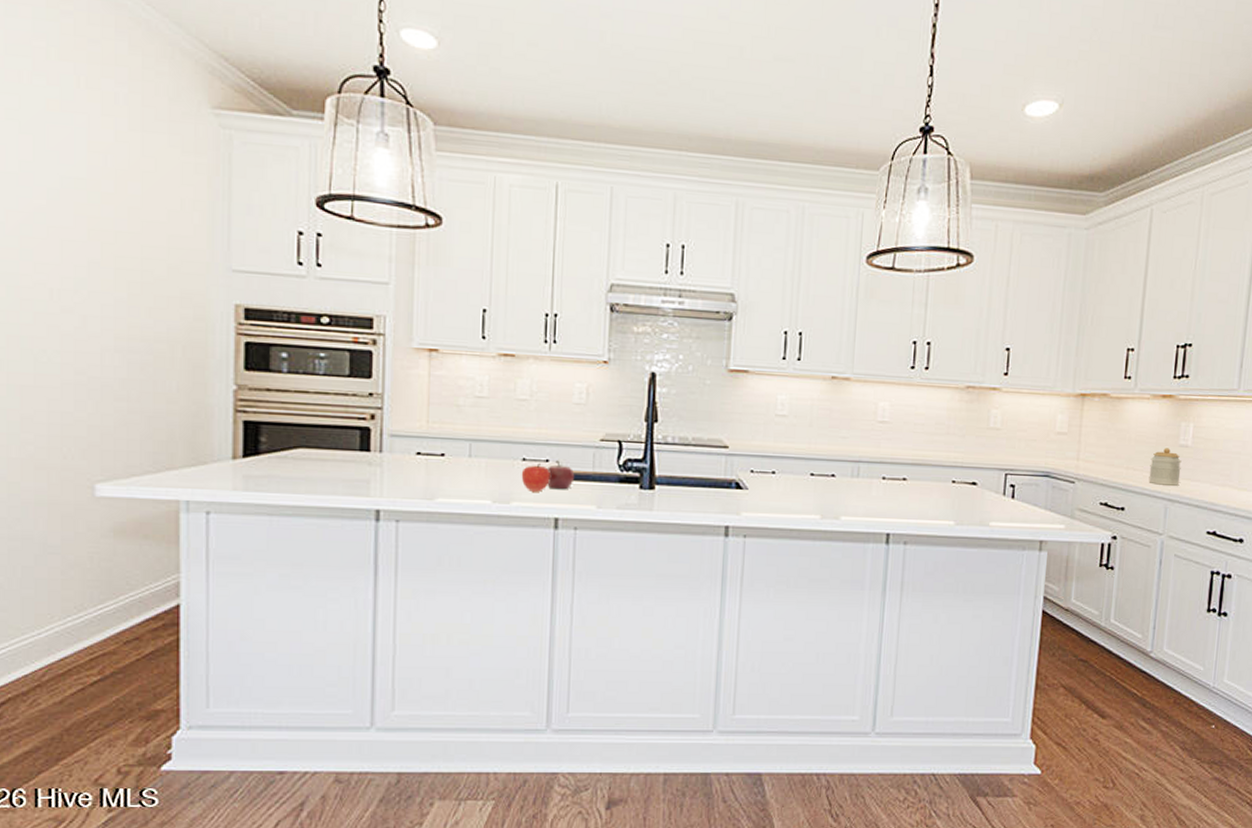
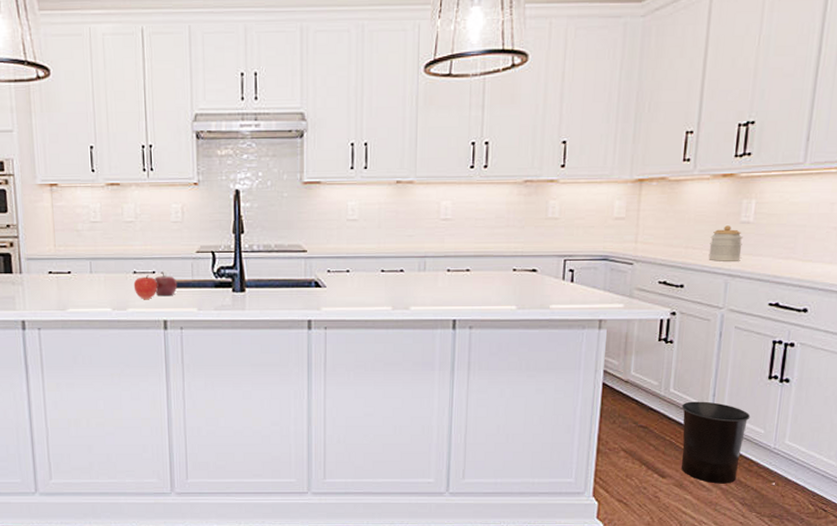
waste bin: none [1122,634,1190,726] -> present [681,401,751,484]

